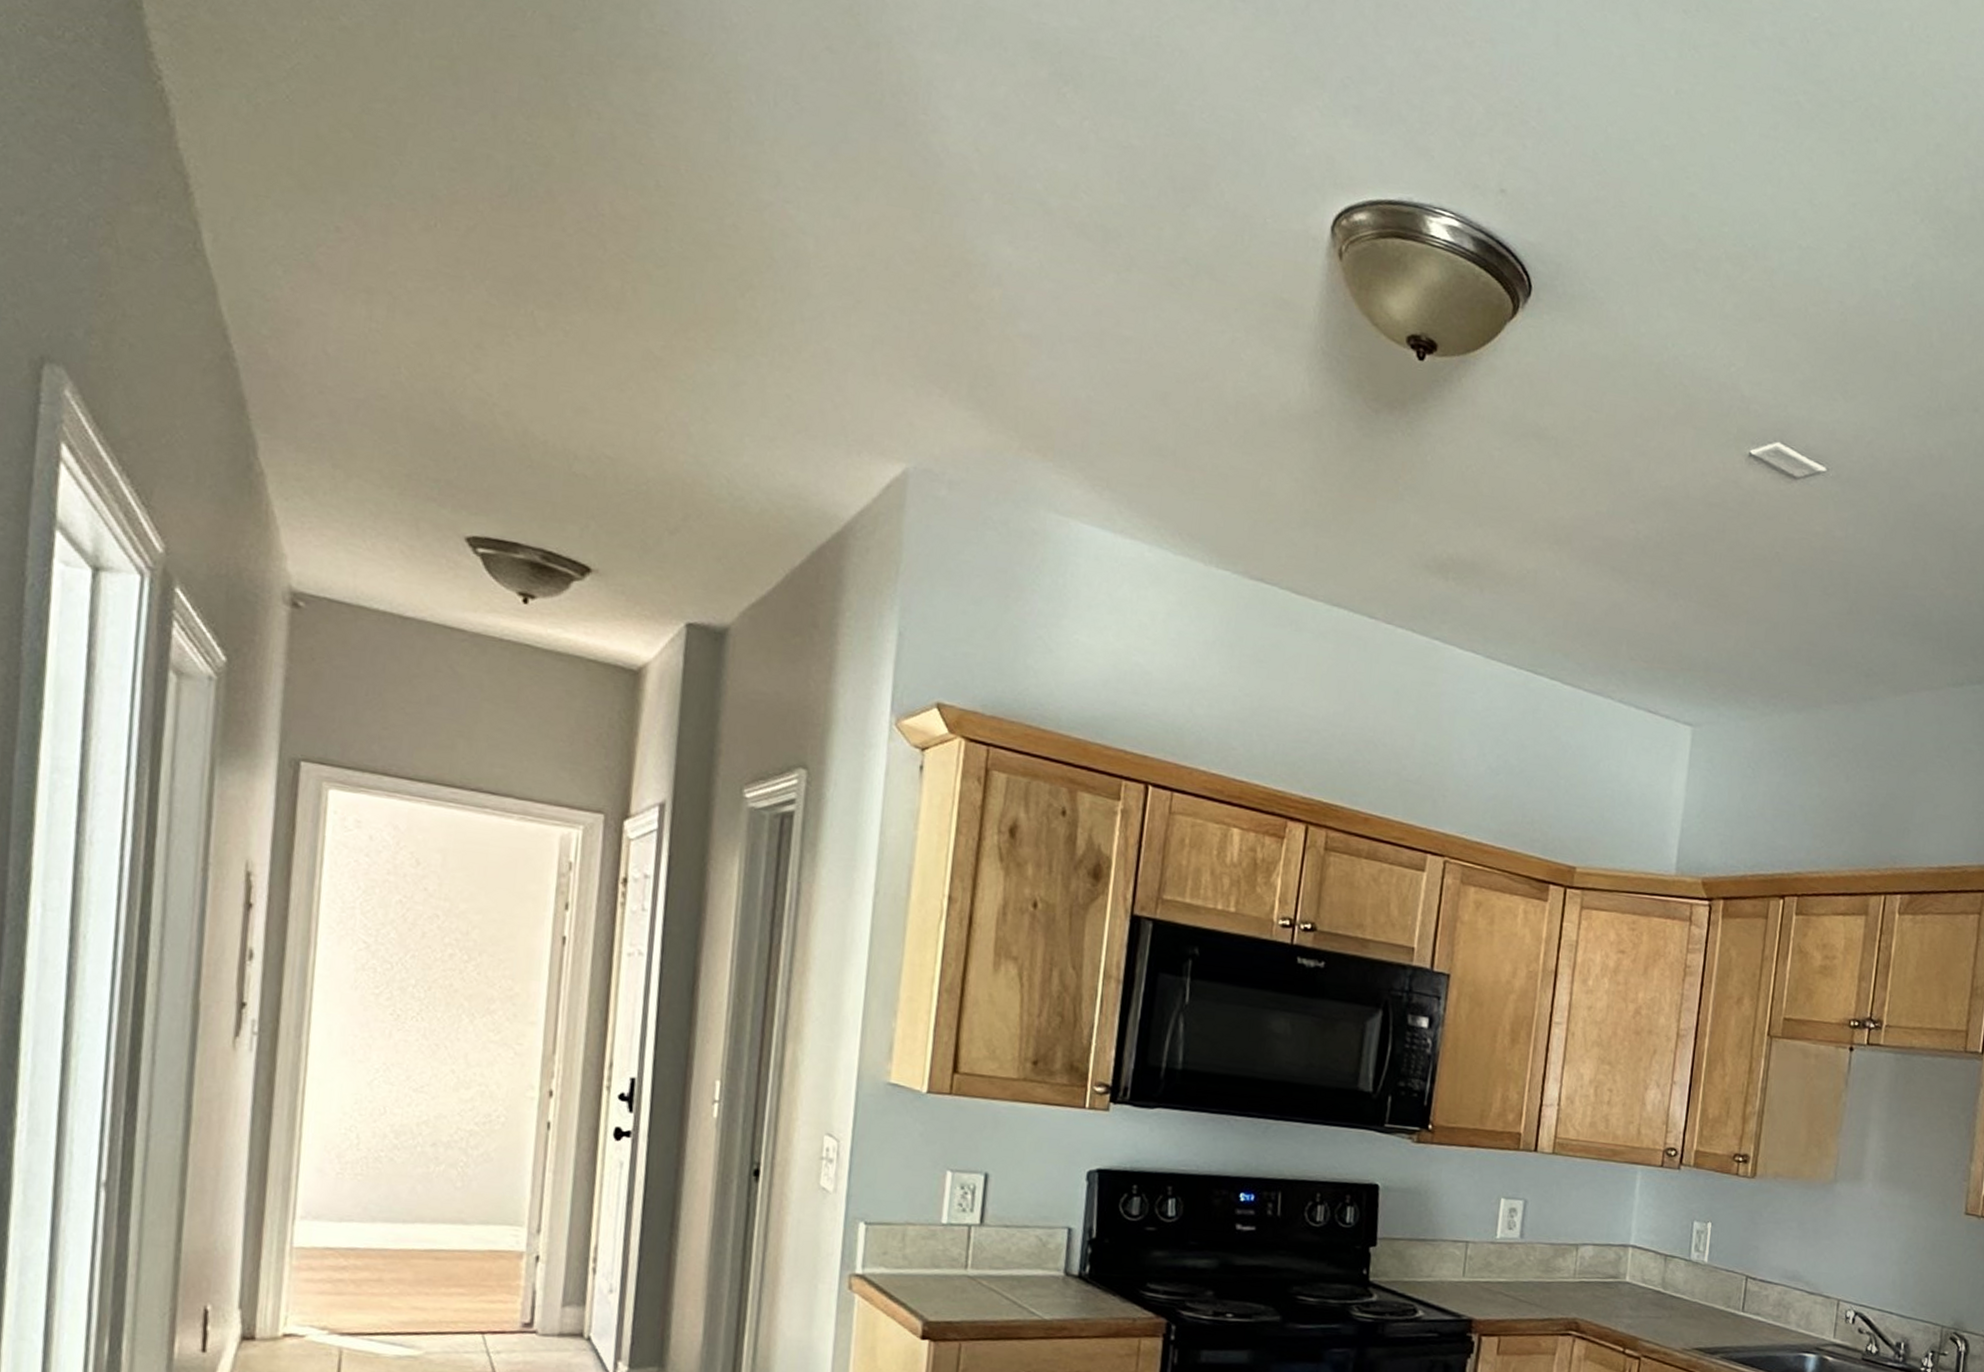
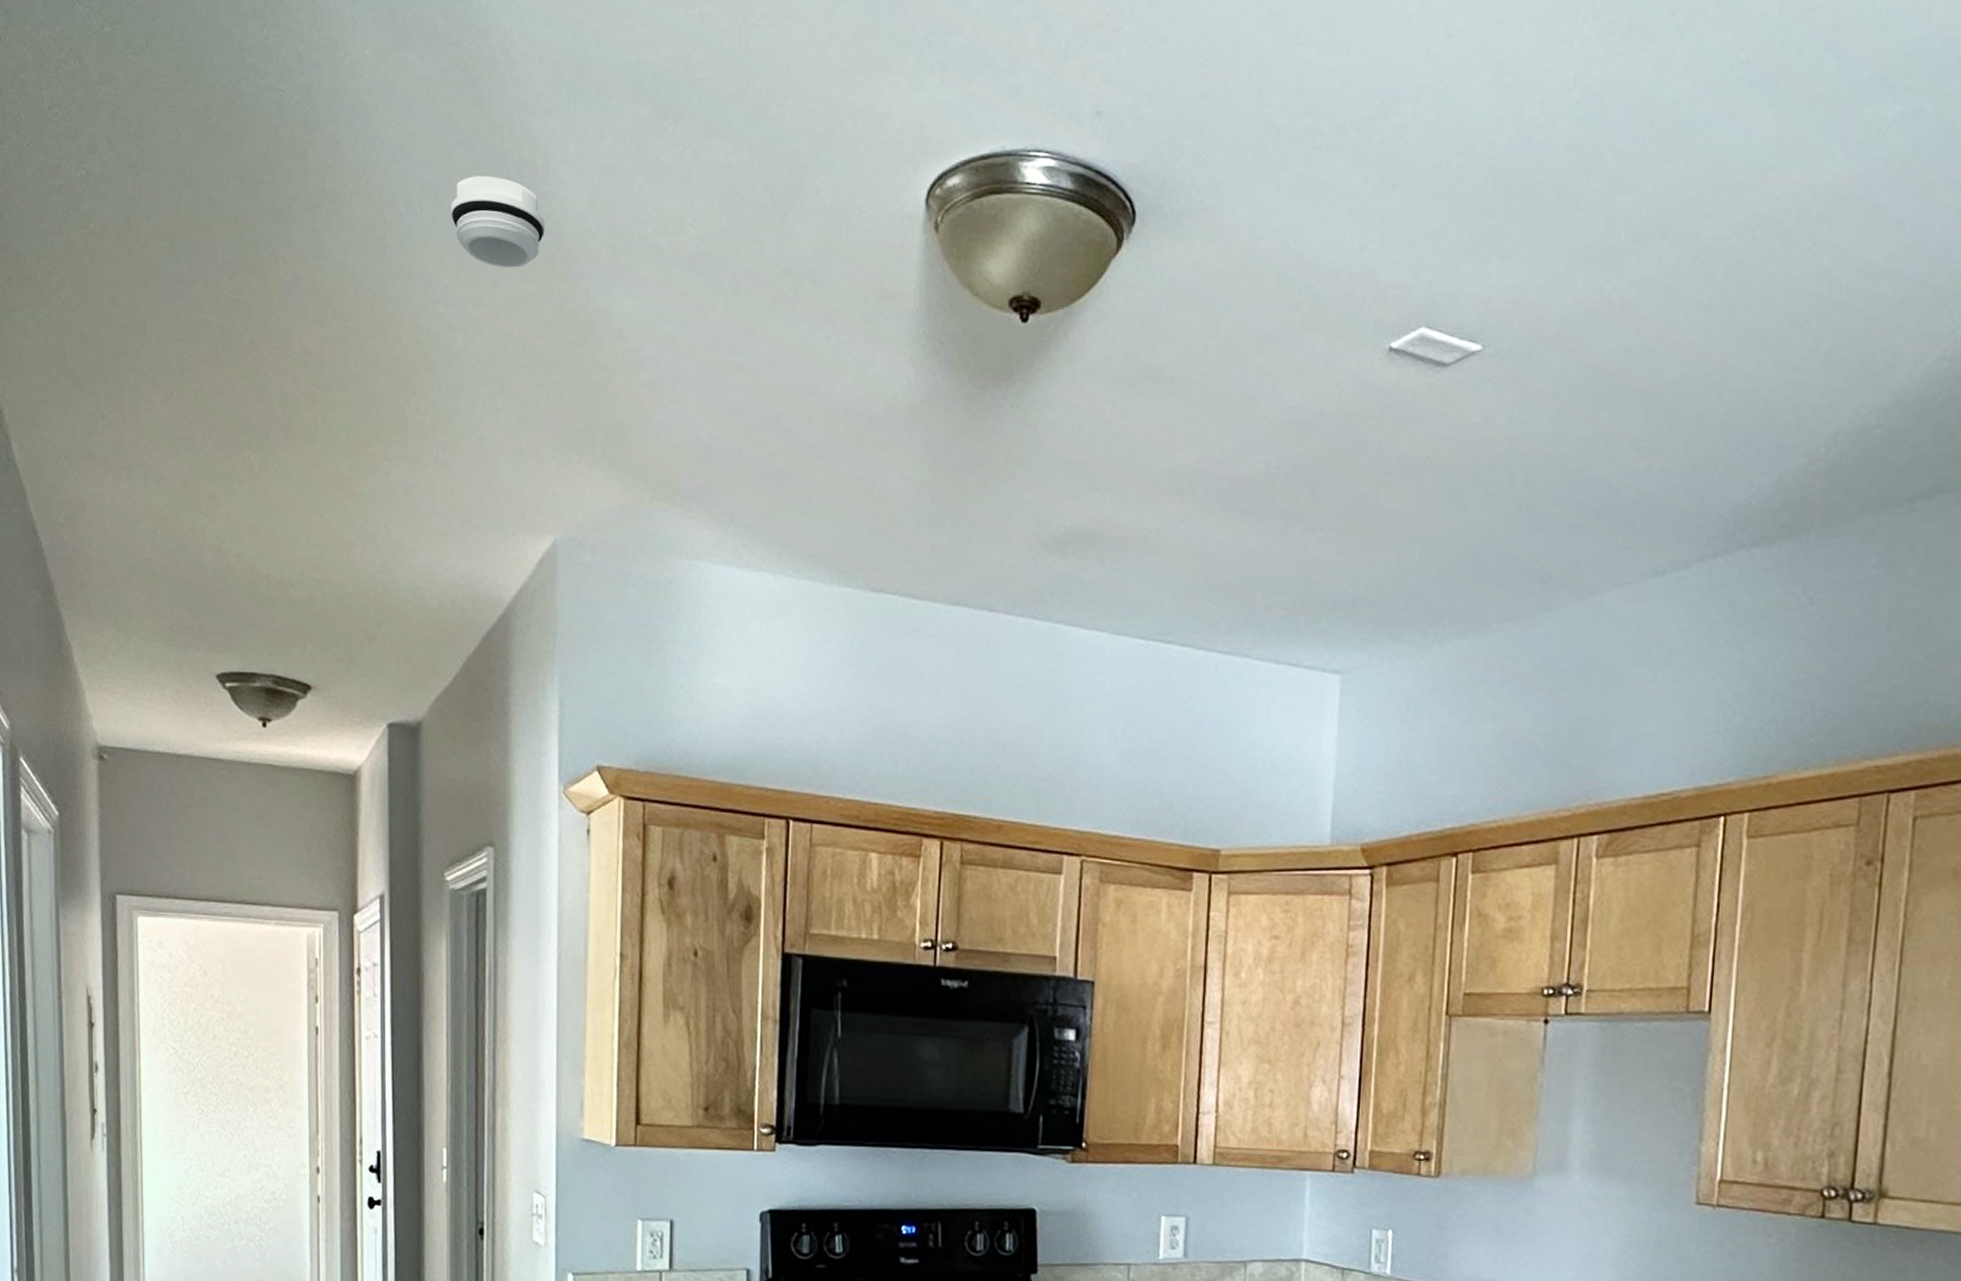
smoke detector: none [811,85,922,189] -> present [451,175,546,268]

